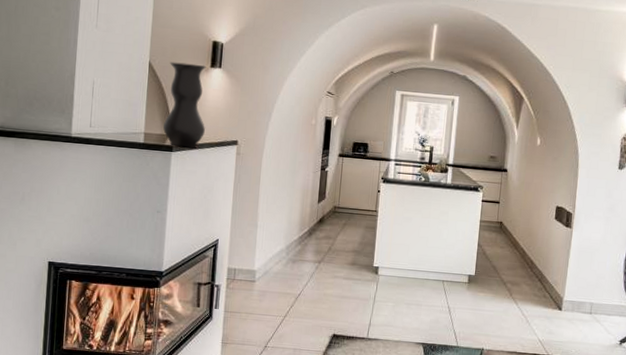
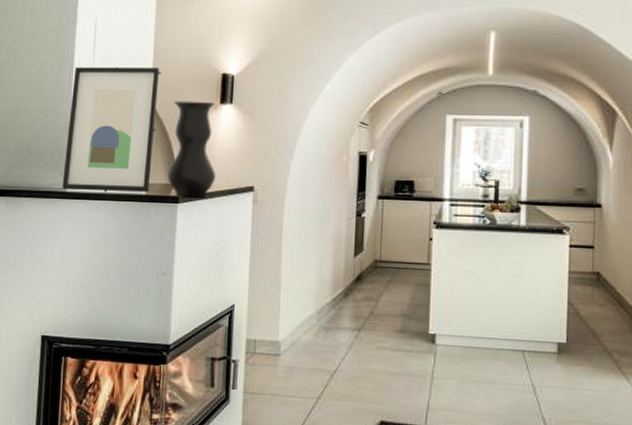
picture frame: none [67,24,159,140] -> present [62,66,161,193]

